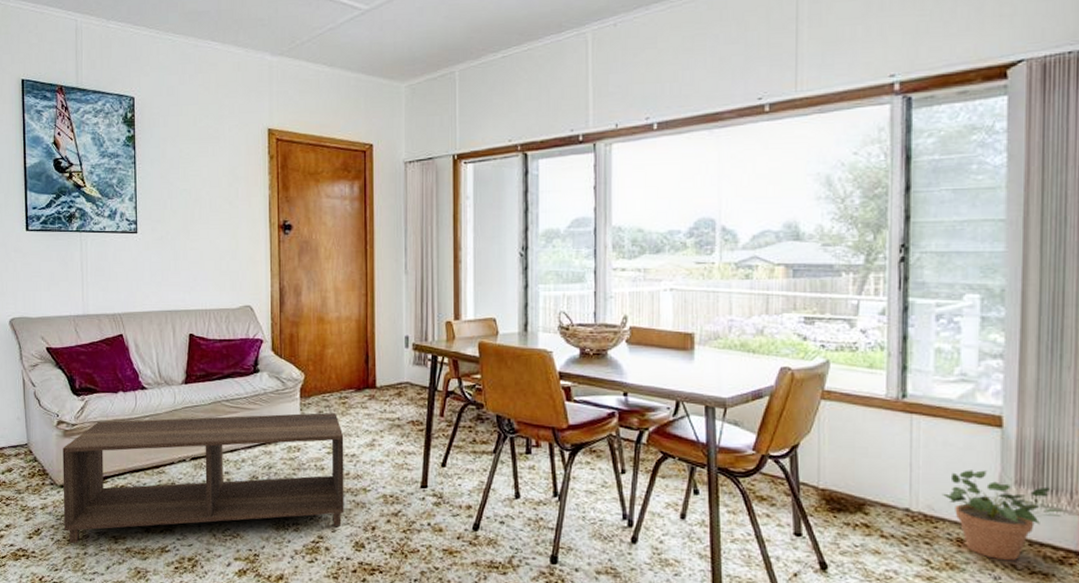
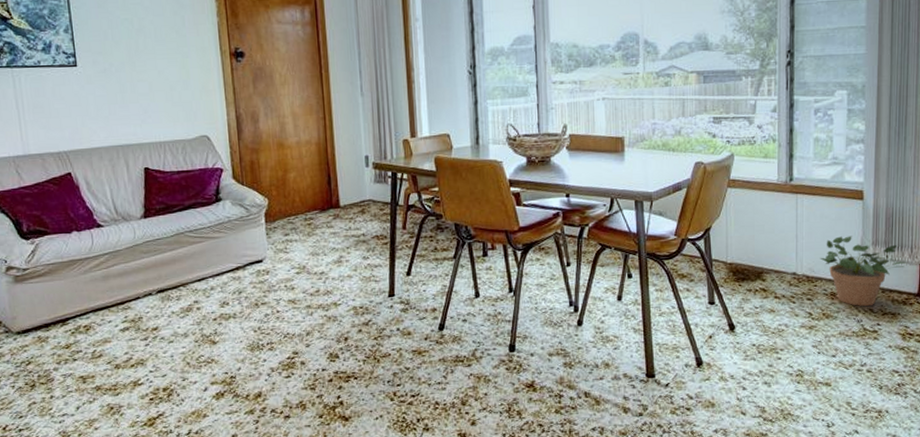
coffee table: present [62,412,344,544] -> none [15,233,317,390]

